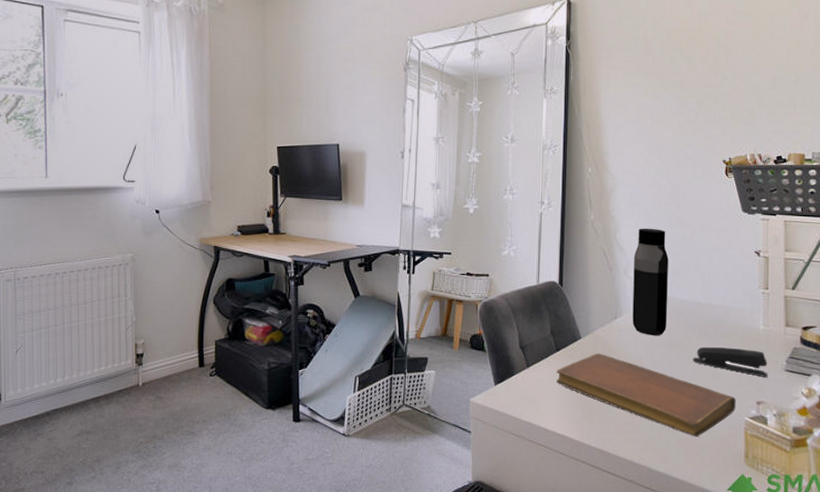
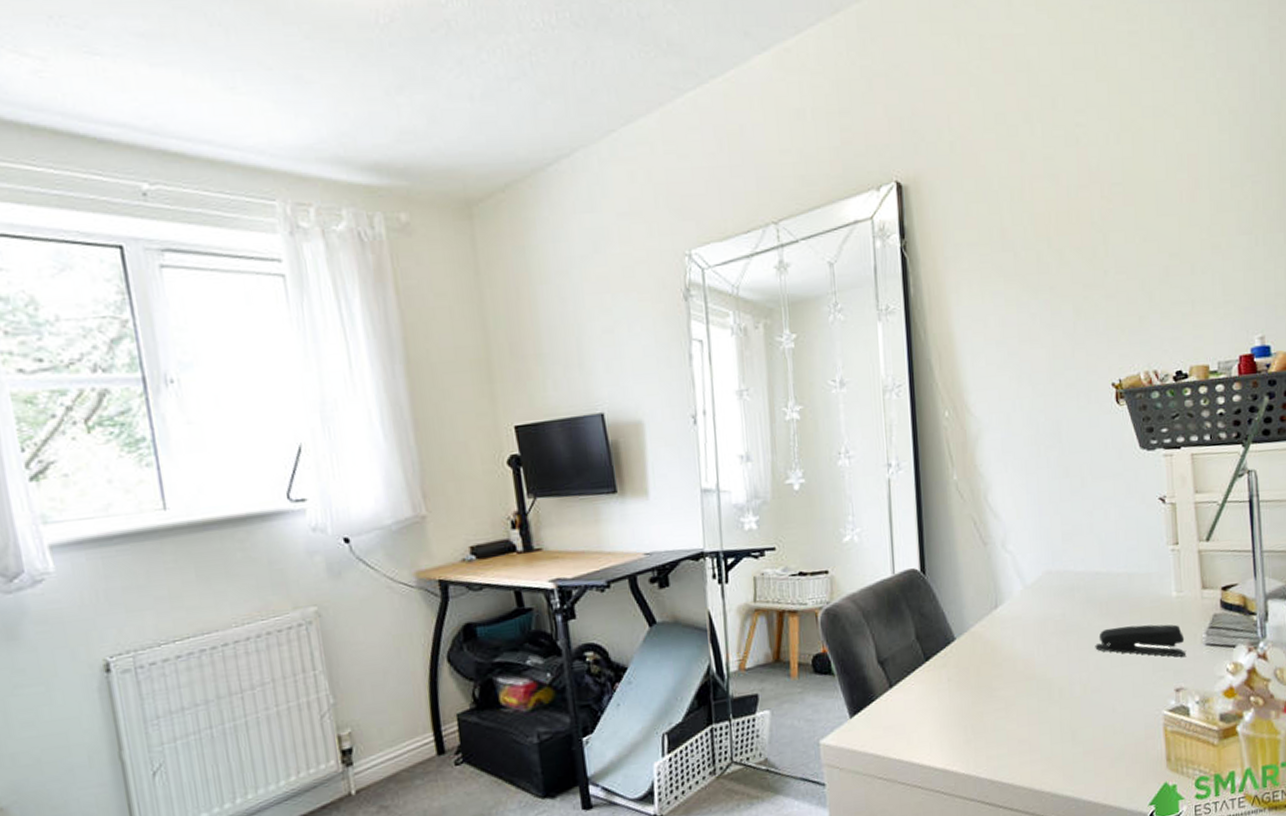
notebook: present [557,353,736,437] -> none [928,655,1151,745]
water bottle: present [632,228,669,335] -> none [1012,482,1061,624]

